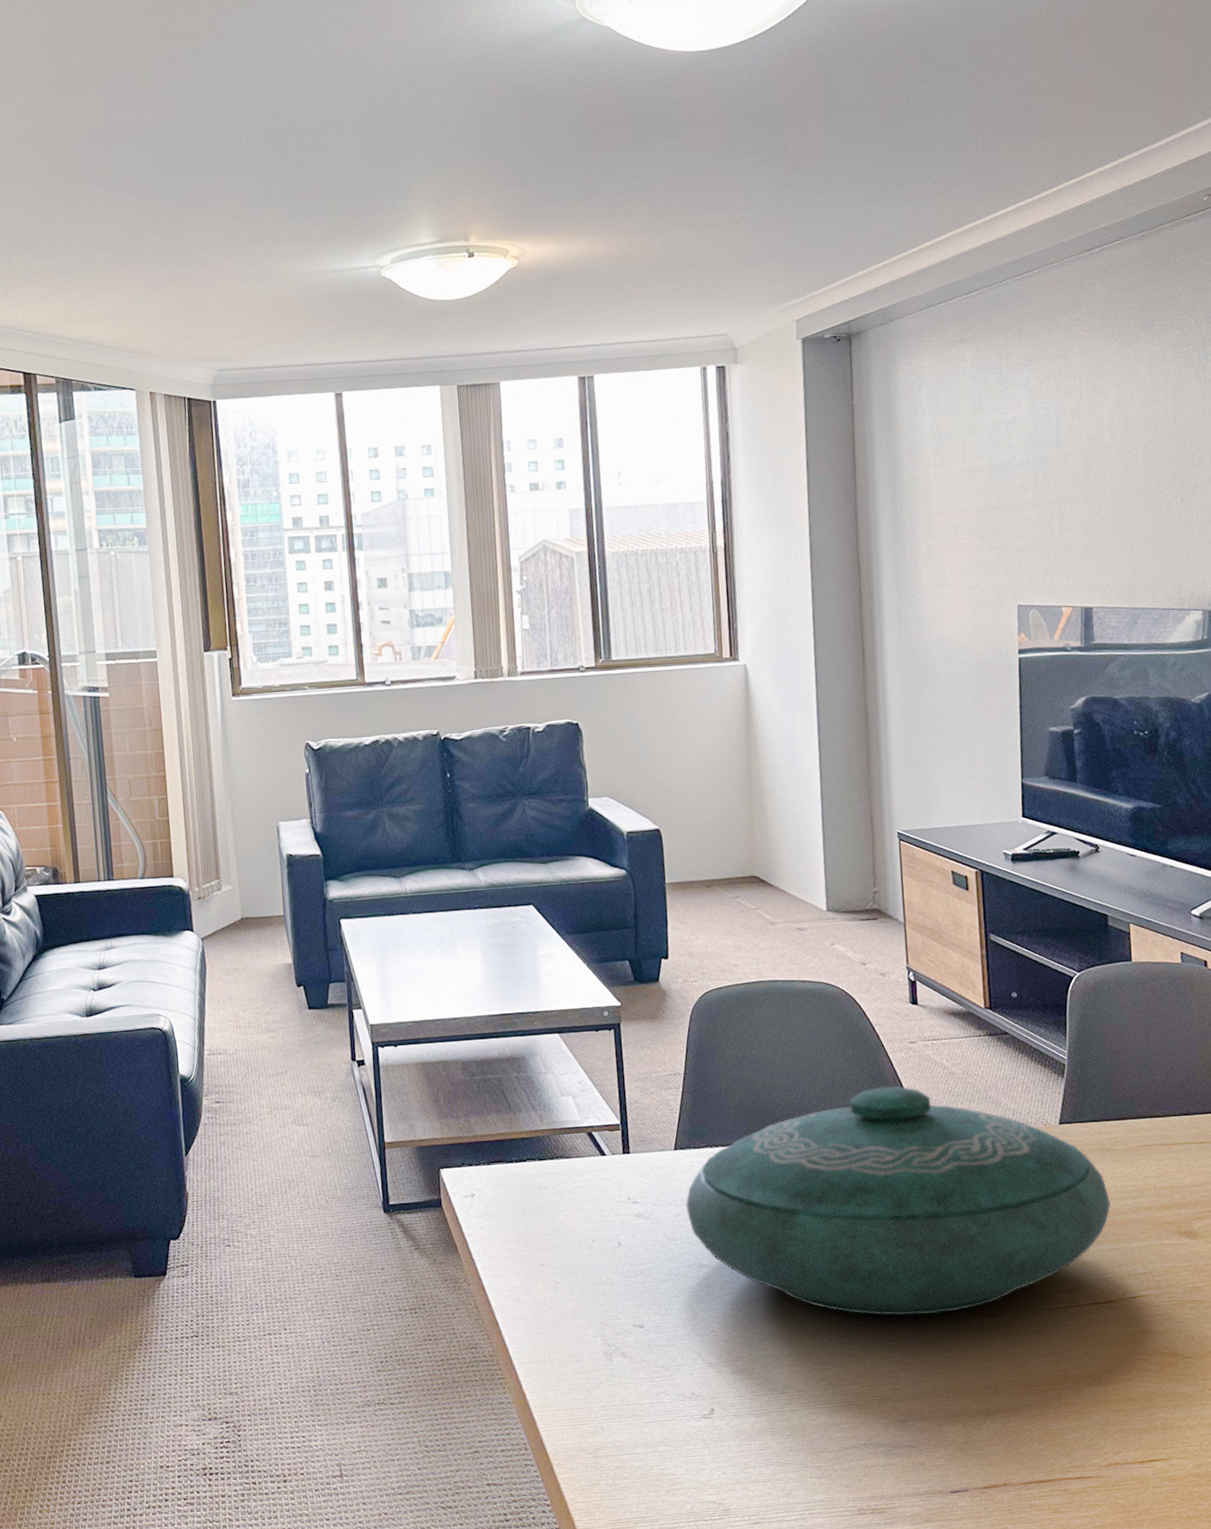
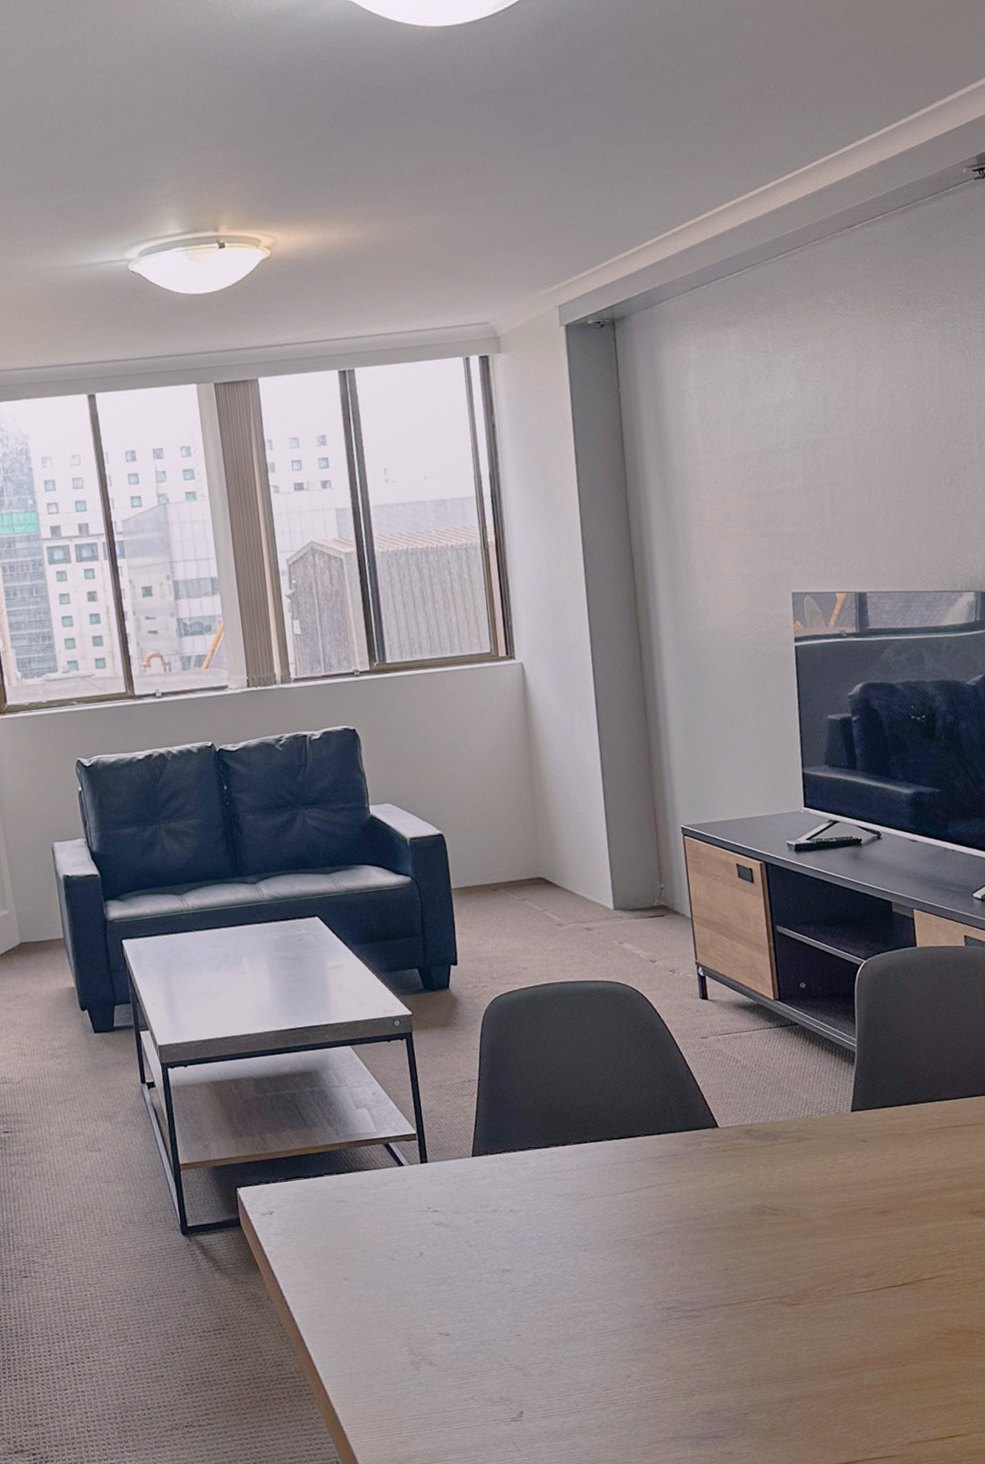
decorative bowl: present [685,1086,1110,1316] -> none [486,1082,904,1310]

